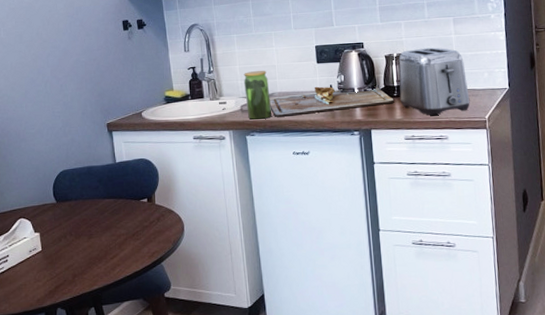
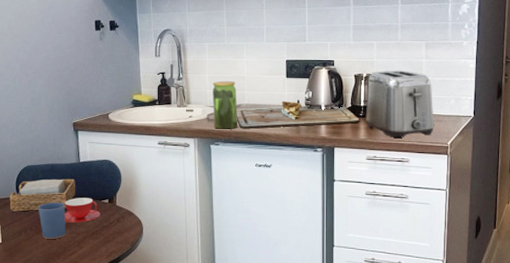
napkin holder: none [47,180,114,218] -> present [9,179,76,212]
mug: none [76,204,107,244] -> present [37,202,66,240]
teacup: none [102,198,140,225] -> present [64,198,101,223]

